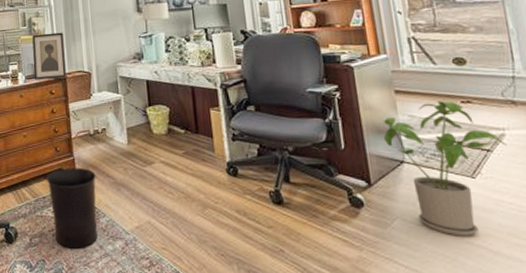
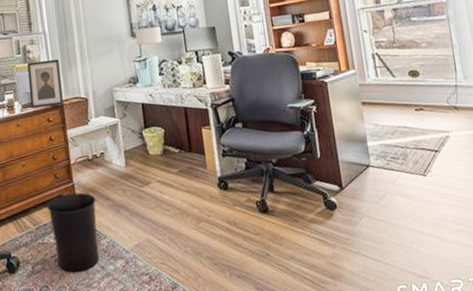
house plant: present [383,101,507,236] -> none [352,109,451,228]

